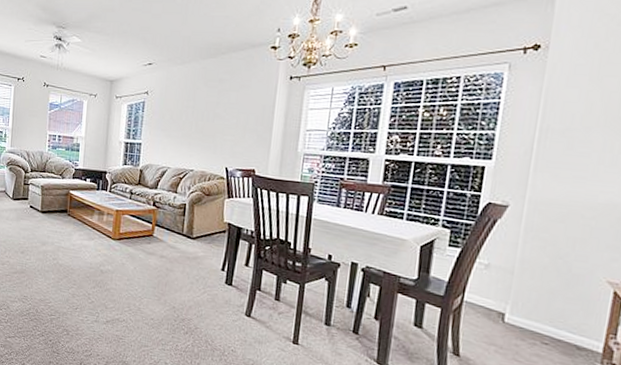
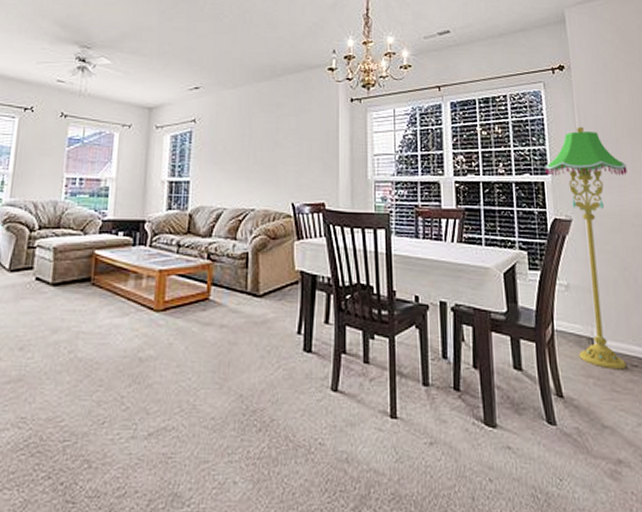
floor lamp: none [485,113,593,345] -> present [545,127,627,370]

